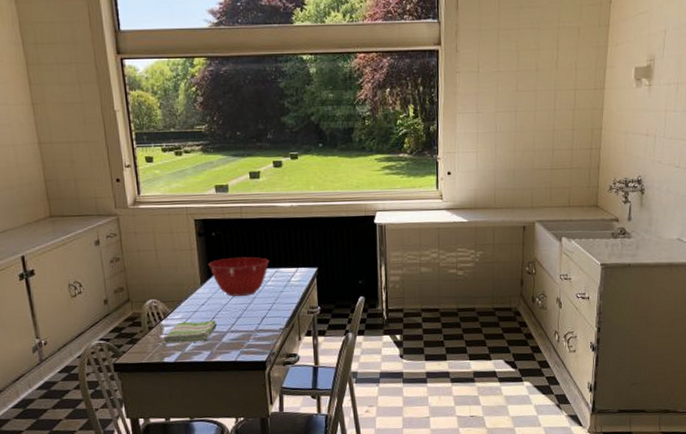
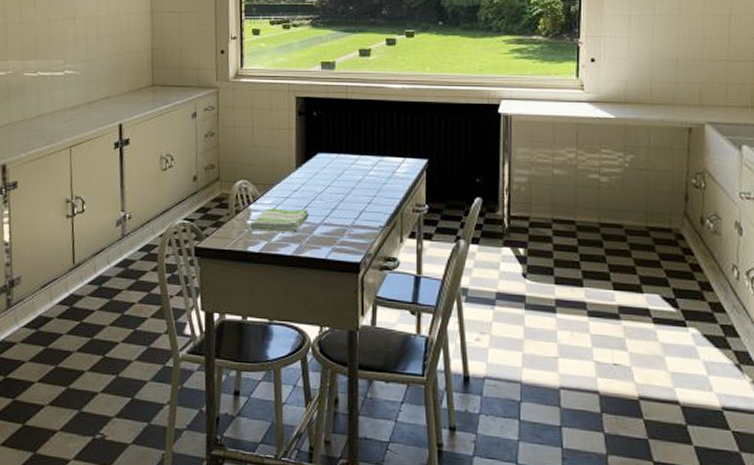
mixing bowl: present [208,256,269,296] -> none [306,140,373,185]

